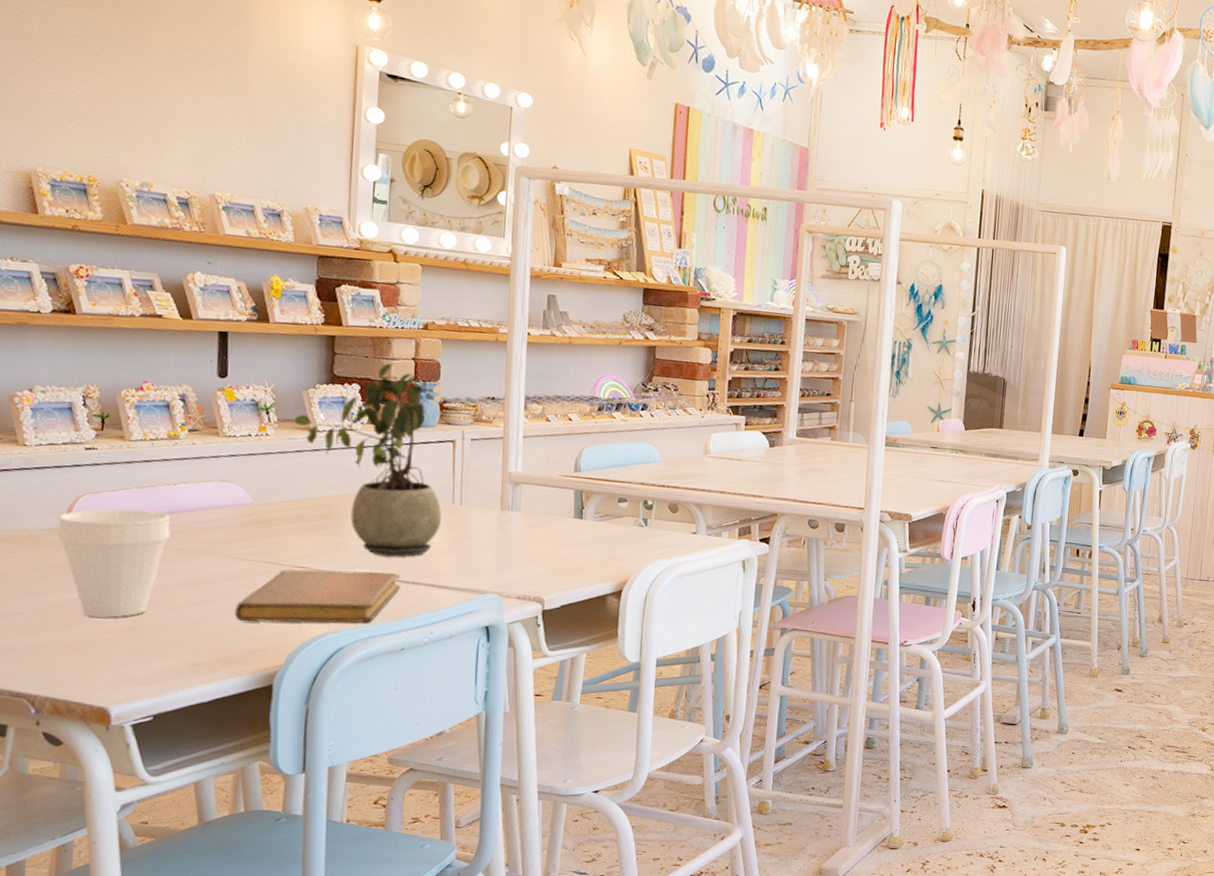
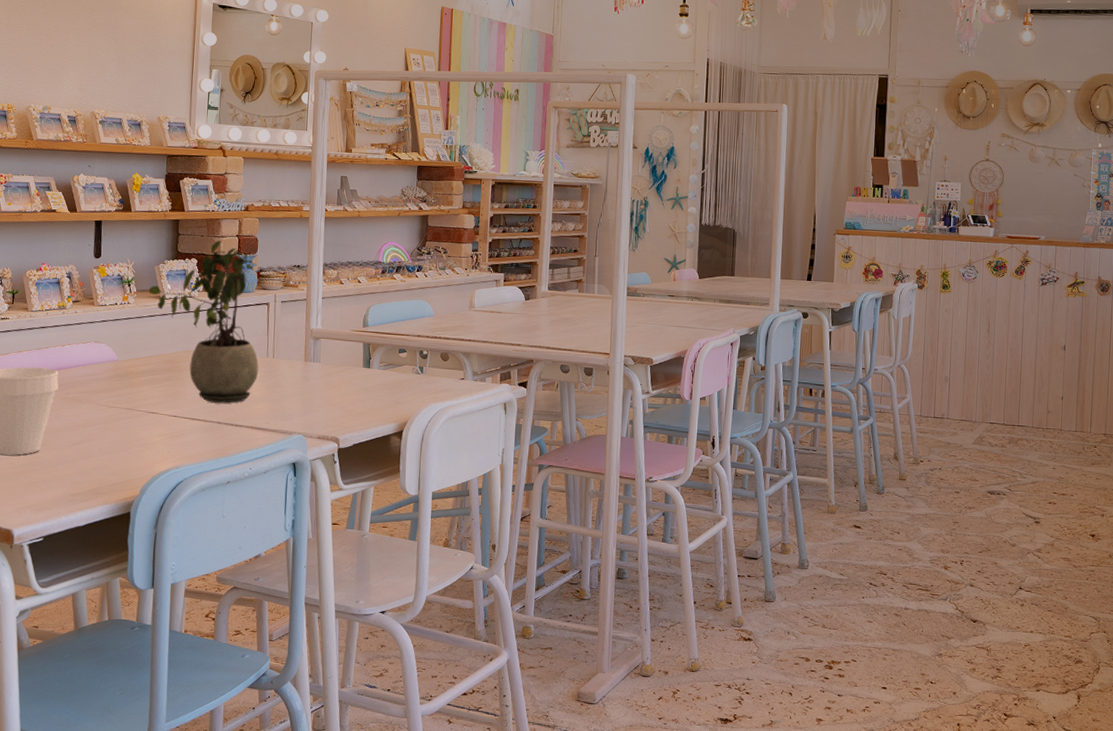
notebook: present [235,569,401,623] -> none [104,414,227,460]

